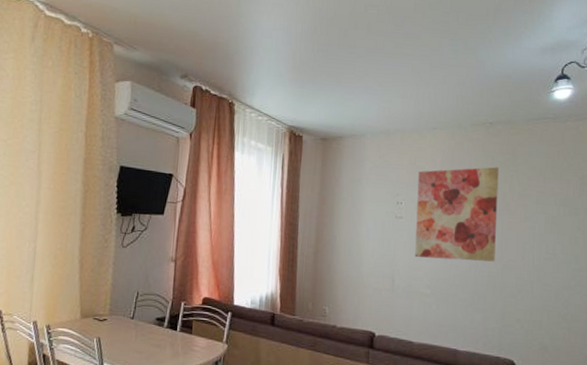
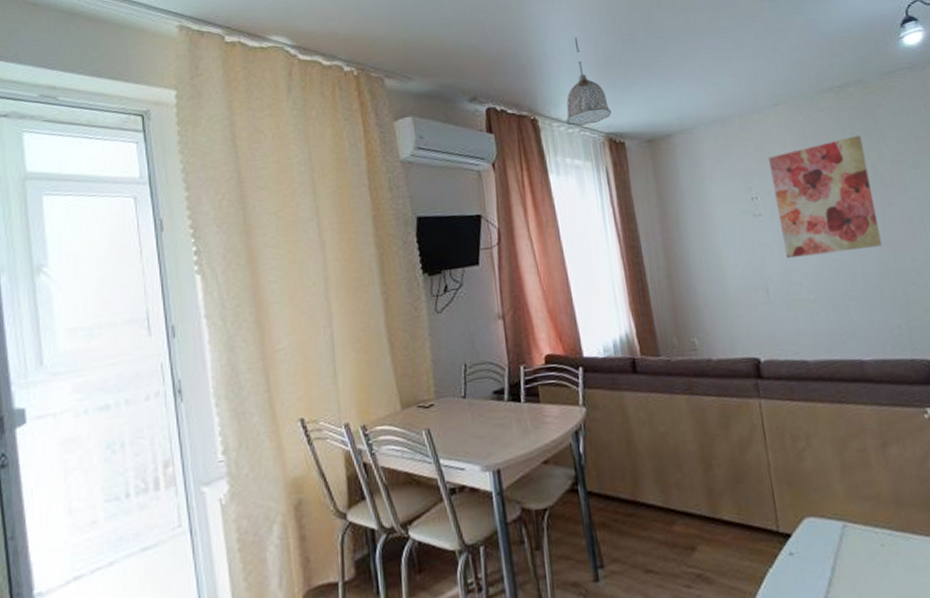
pendant lamp: none [258,39,298,116] -> present [566,37,612,127]

